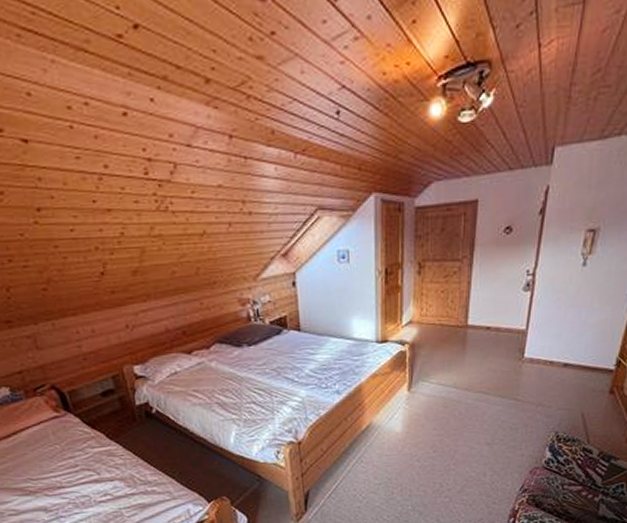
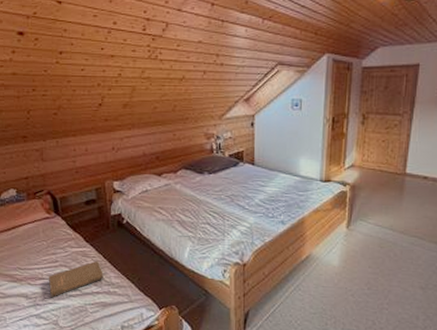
book: none [68,458,137,507] -> present [48,260,104,298]

